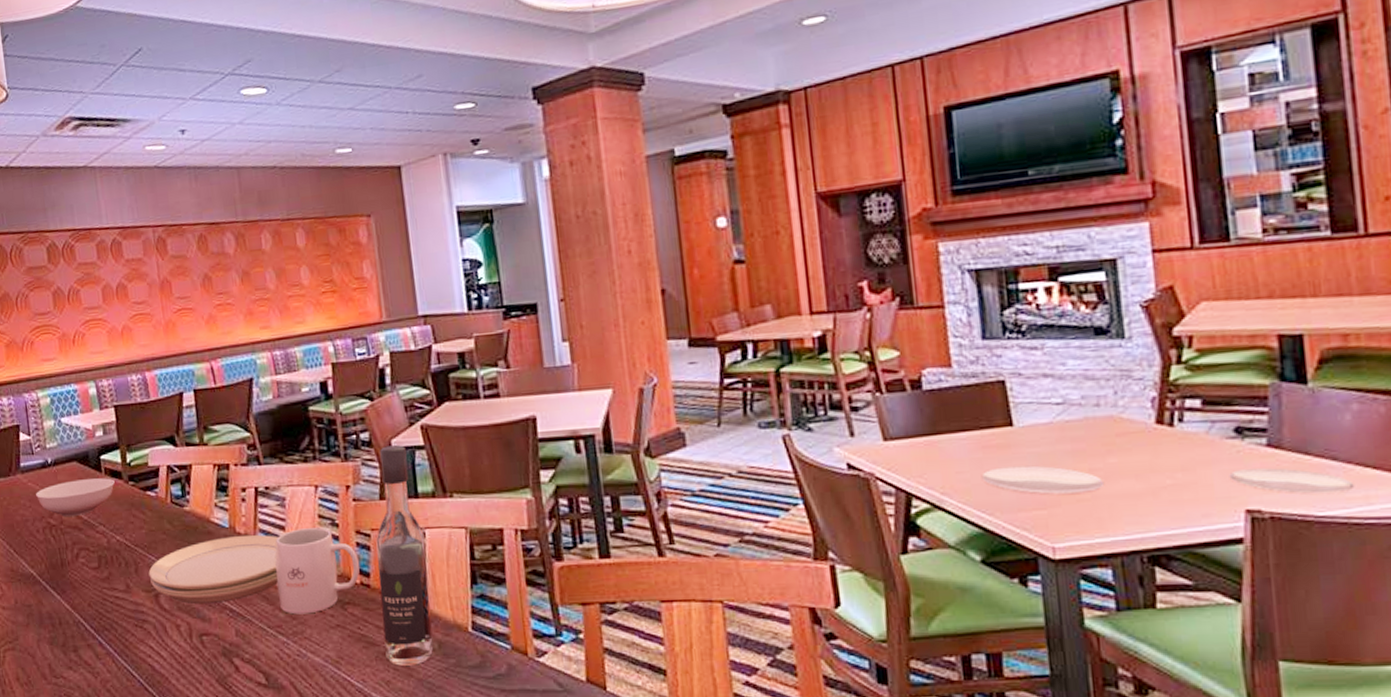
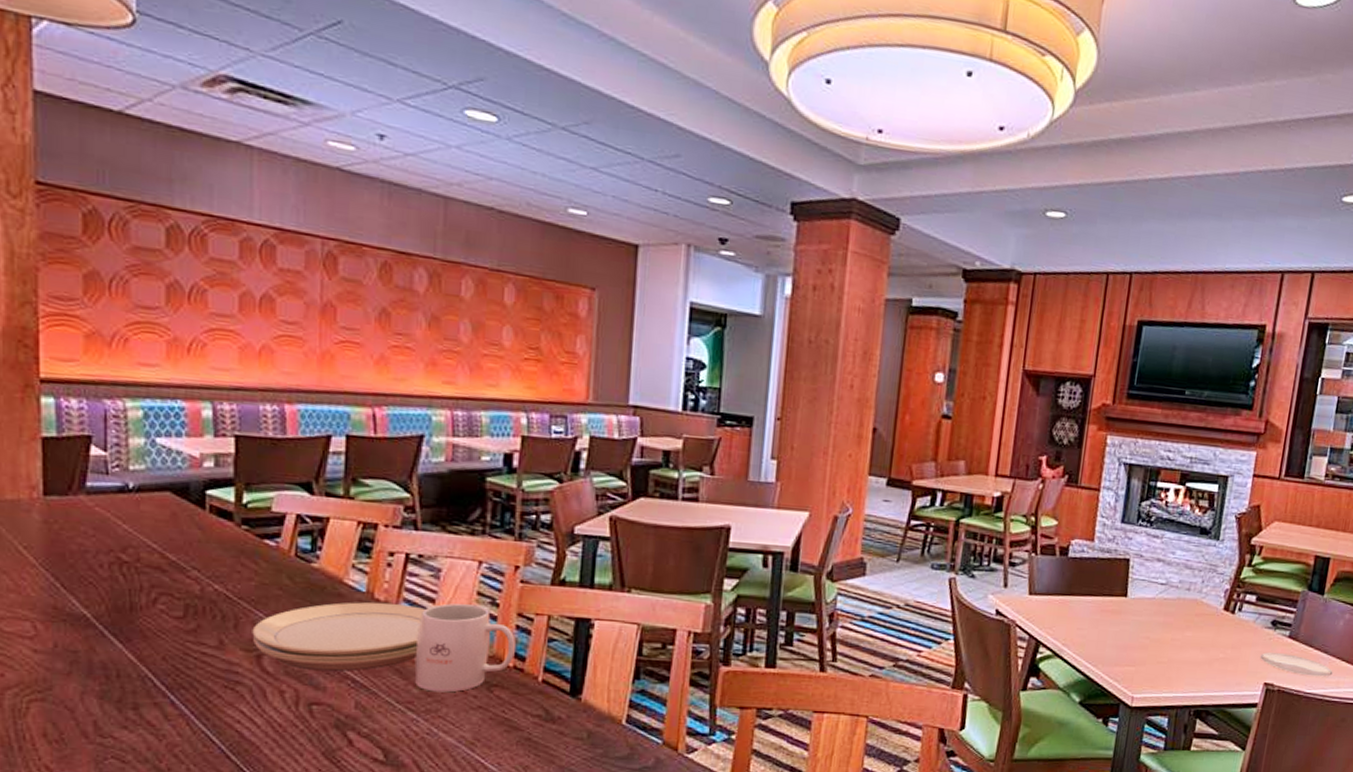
bowl: present [36,478,115,516] -> none [105,513,222,555]
bottle: present [375,445,434,666] -> none [529,531,593,753]
plate: present [981,465,1105,496] -> none [1094,629,1179,658]

